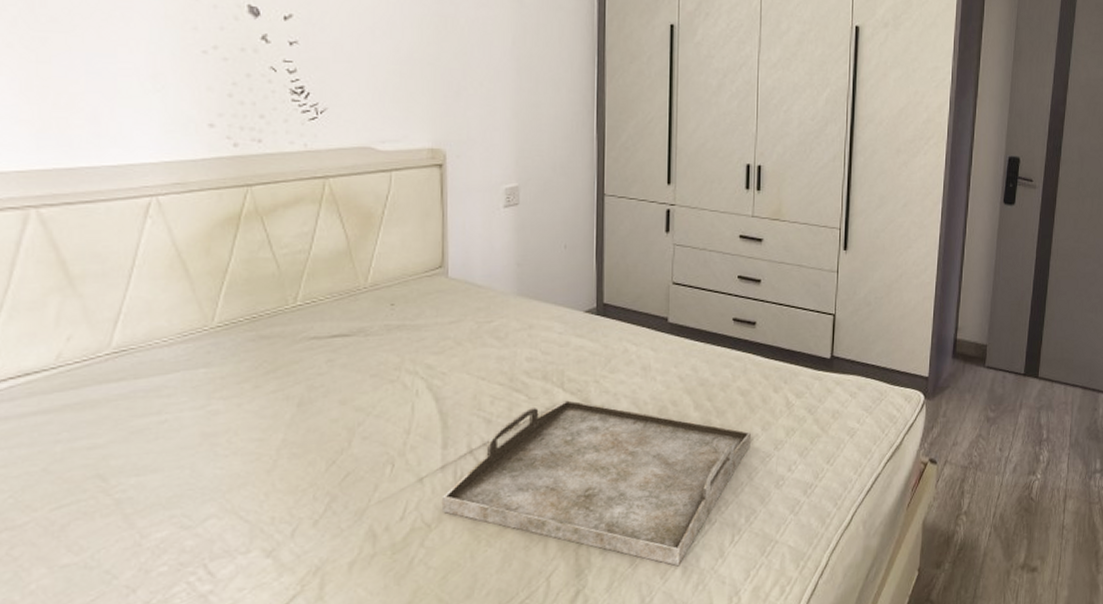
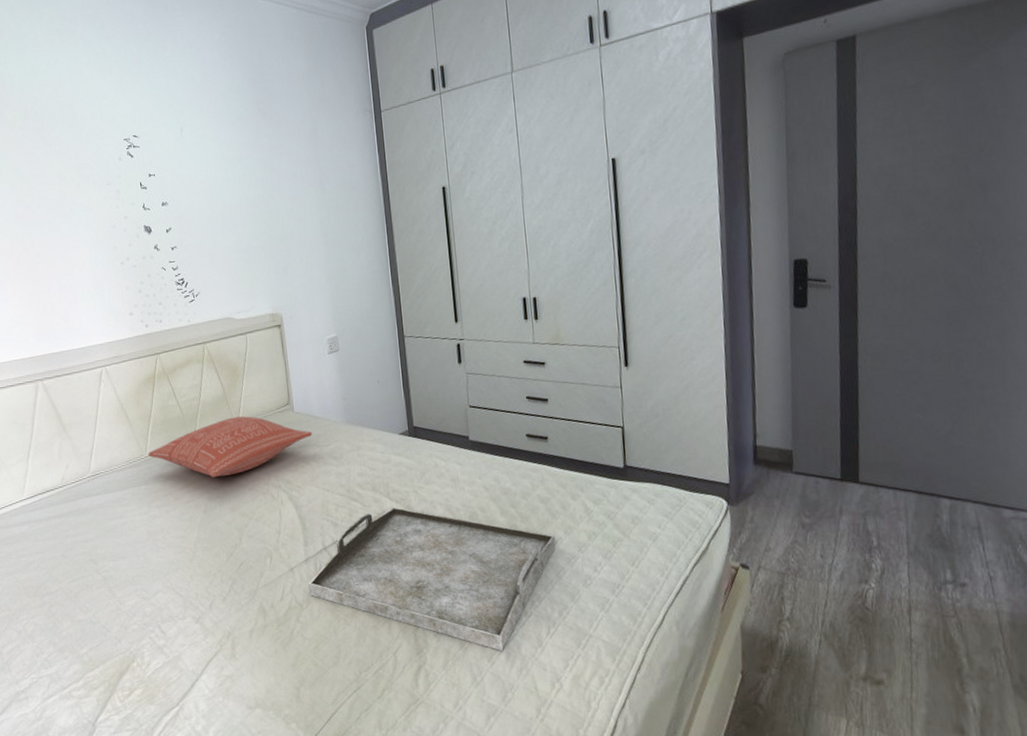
pillow: none [216,279,471,359] -> present [148,416,313,478]

